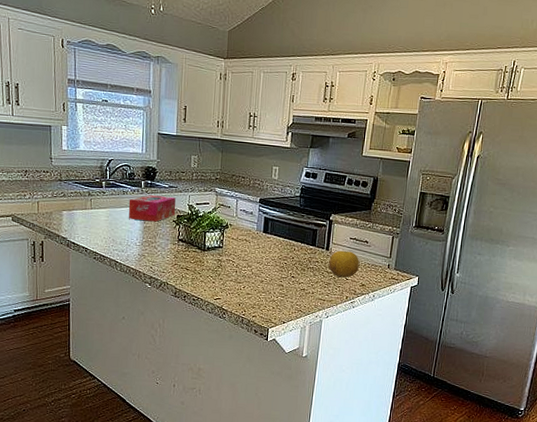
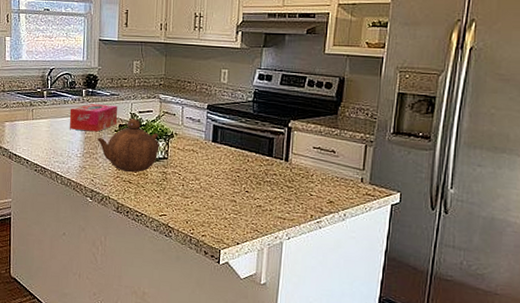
teapot: none [156,209,215,261] -> present [97,117,160,173]
fruit: present [328,250,359,278] -> none [288,161,325,193]

